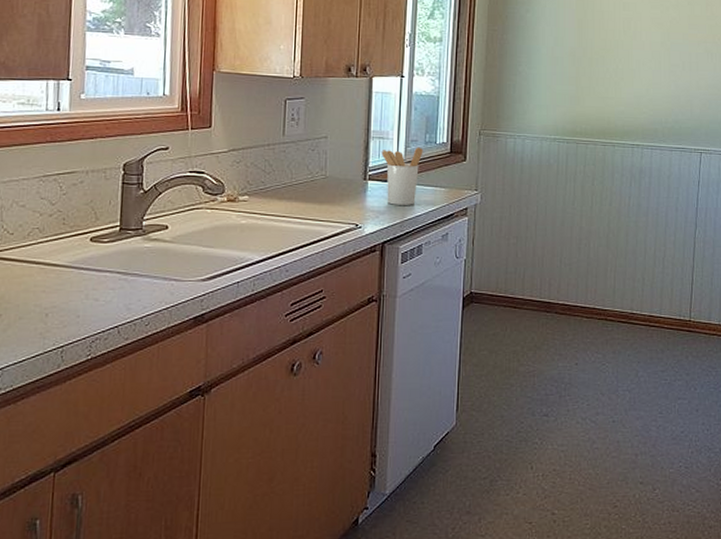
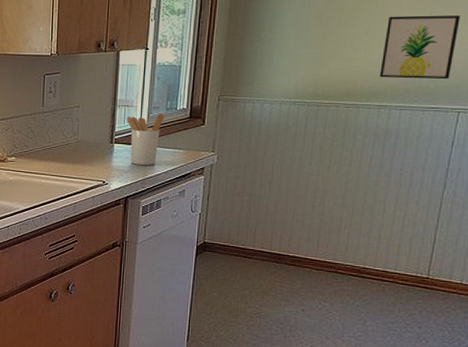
wall art: none [630,58,694,121] -> present [379,15,461,80]

